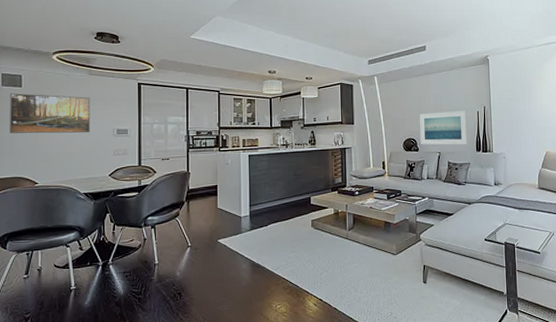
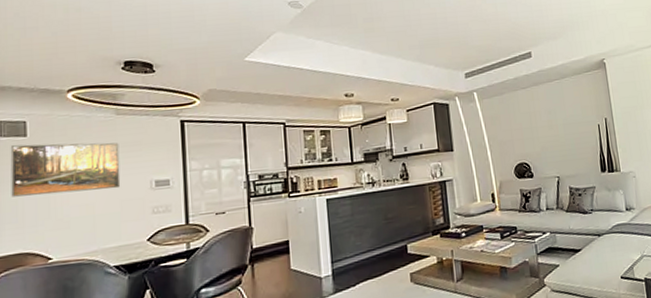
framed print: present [420,111,468,145] -> none [531,125,590,170]

